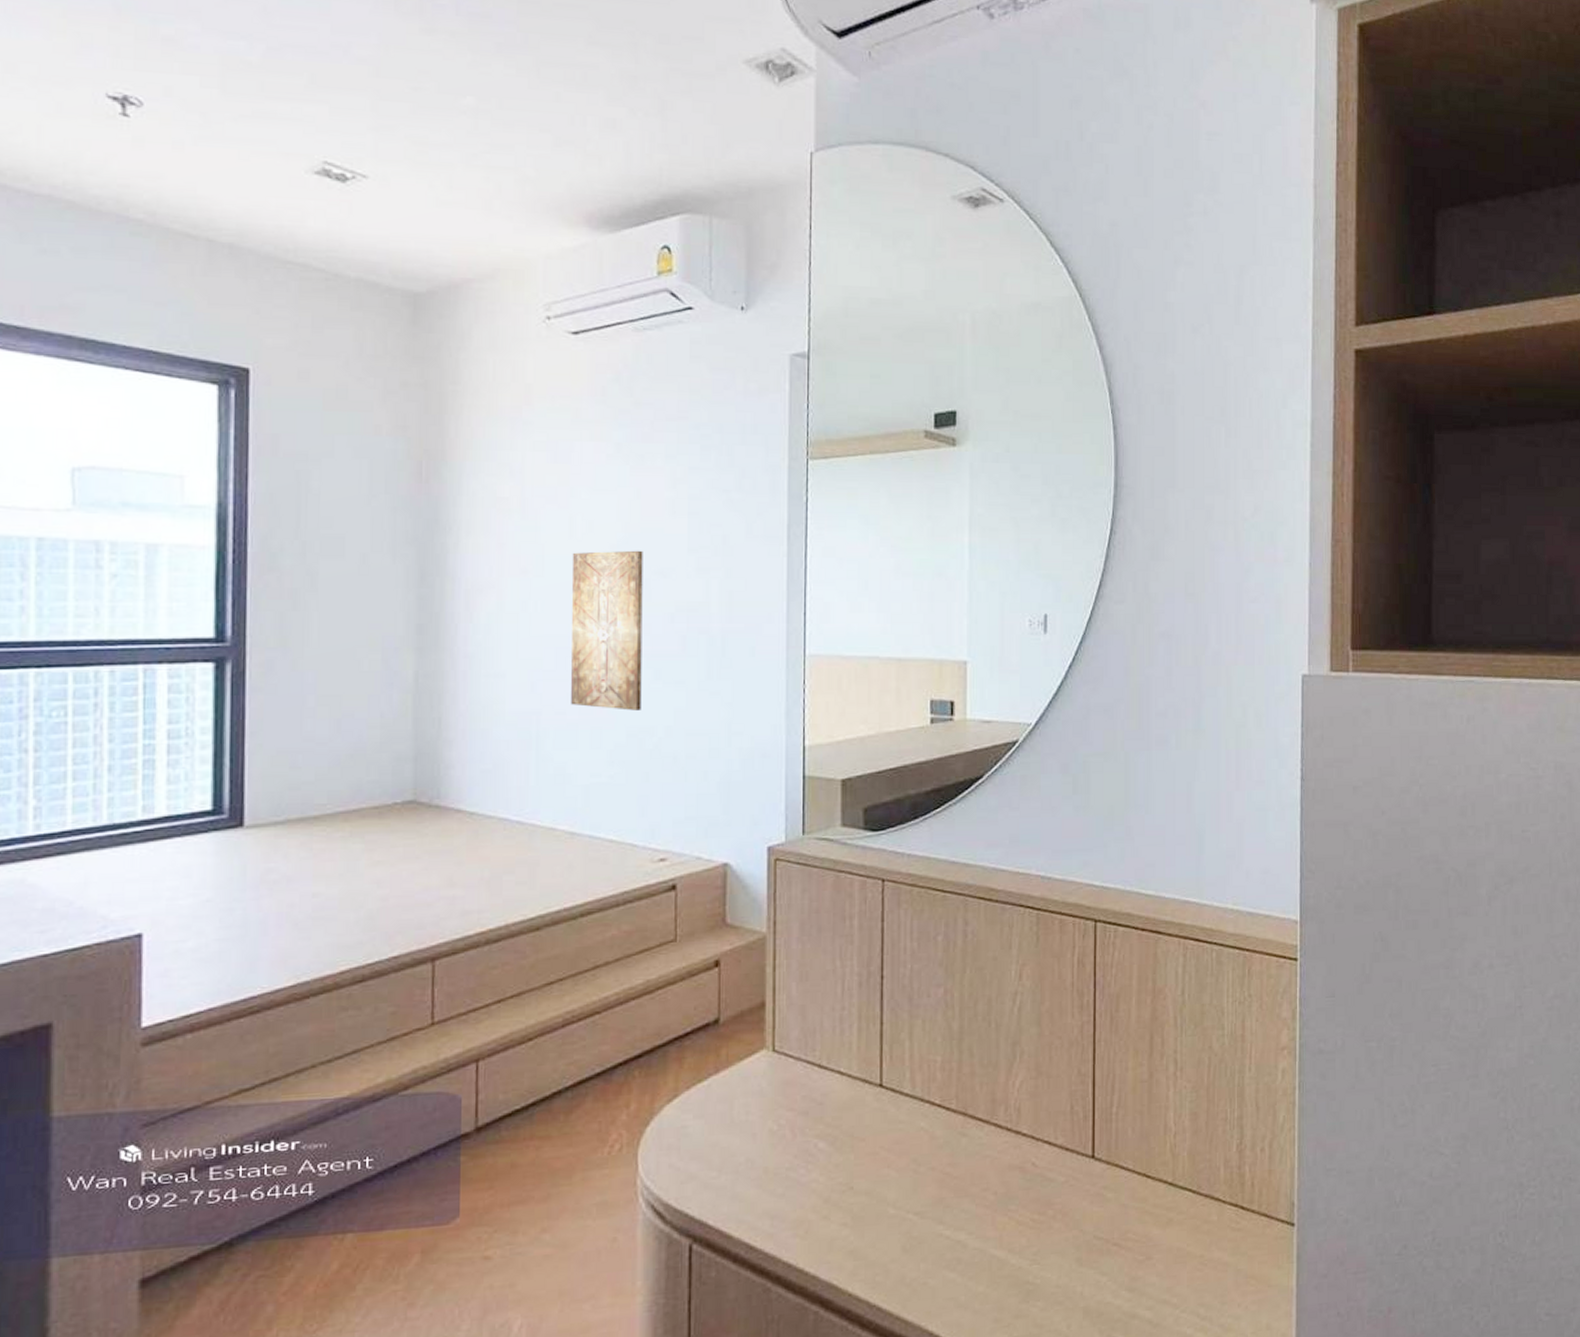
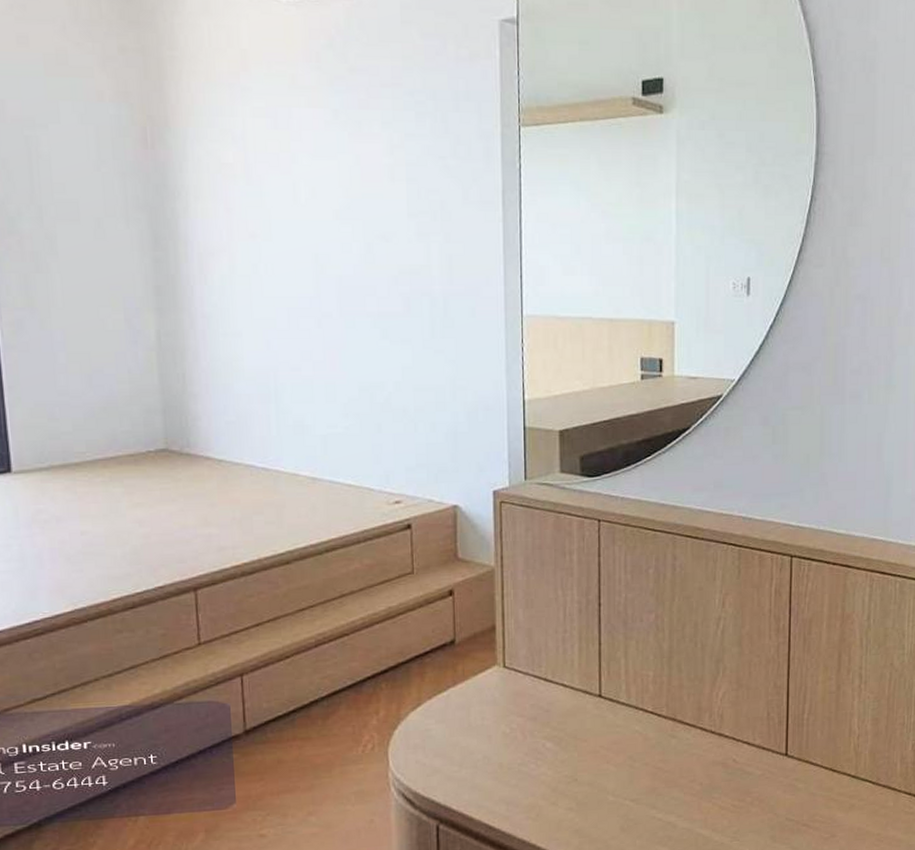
wall art: present [571,550,643,711] -> none [297,215,371,367]

